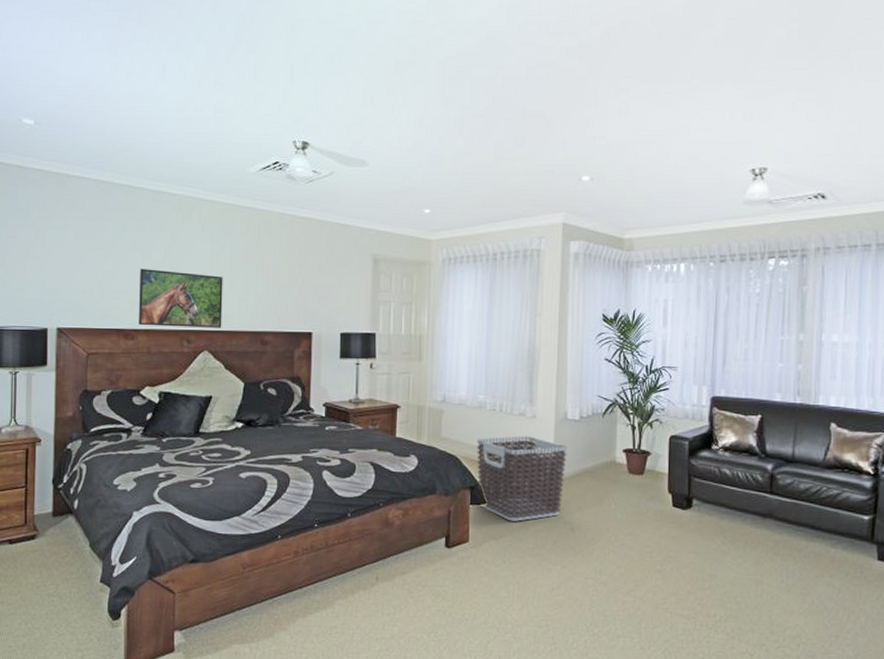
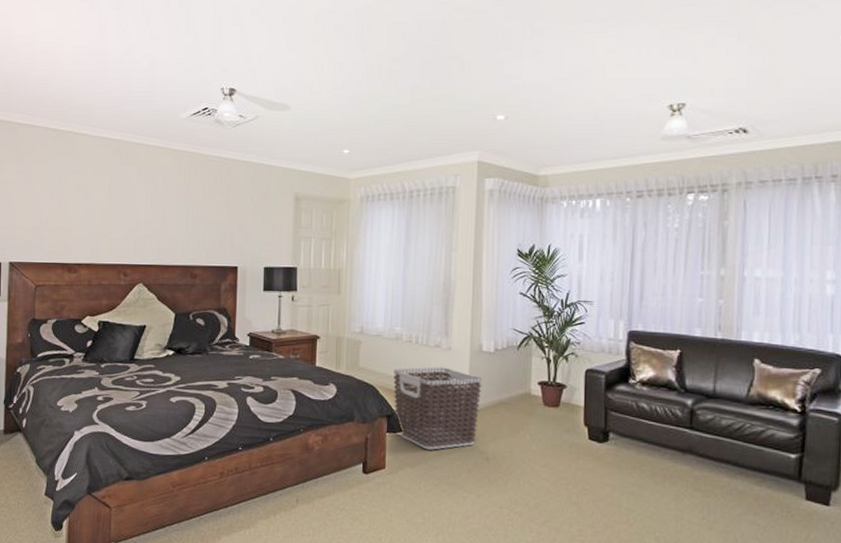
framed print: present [139,269,223,328] -> none [81,208,157,262]

